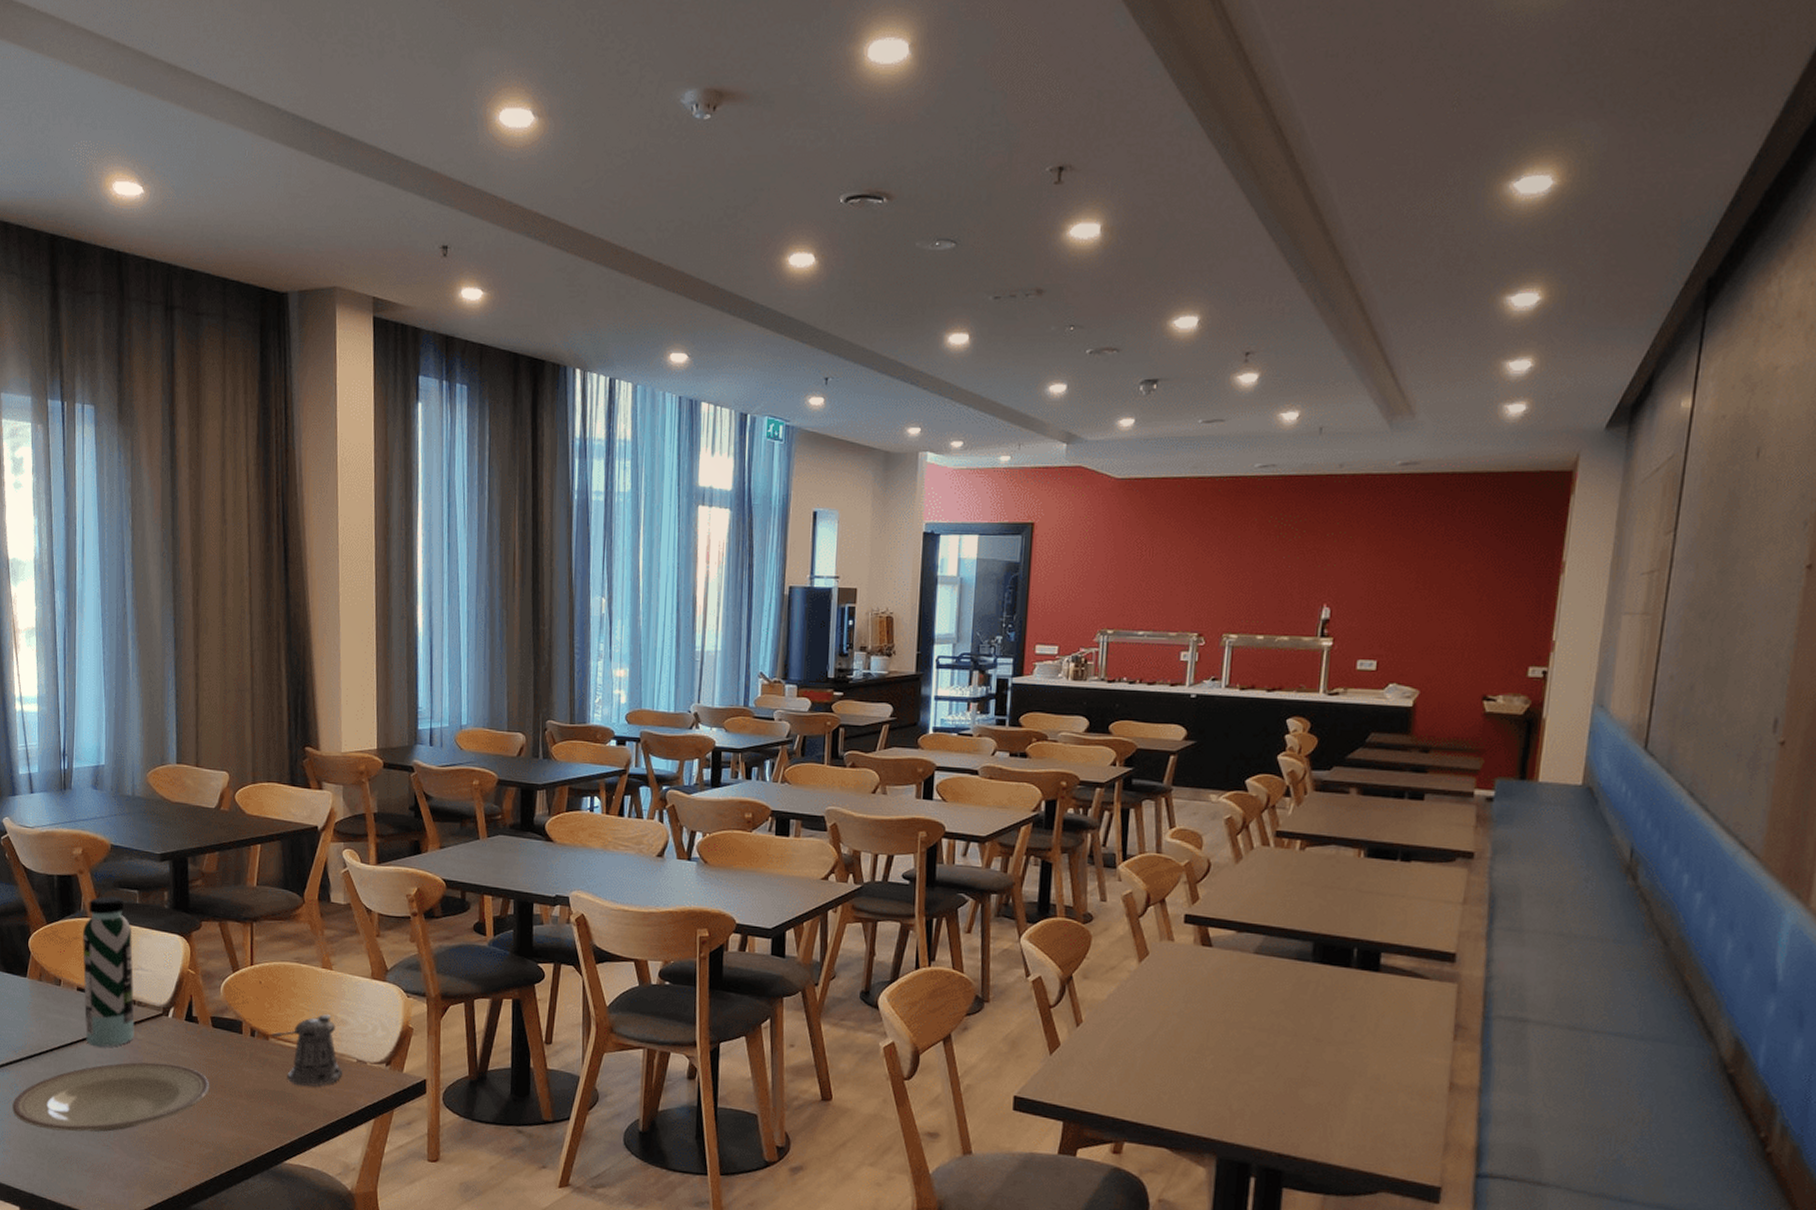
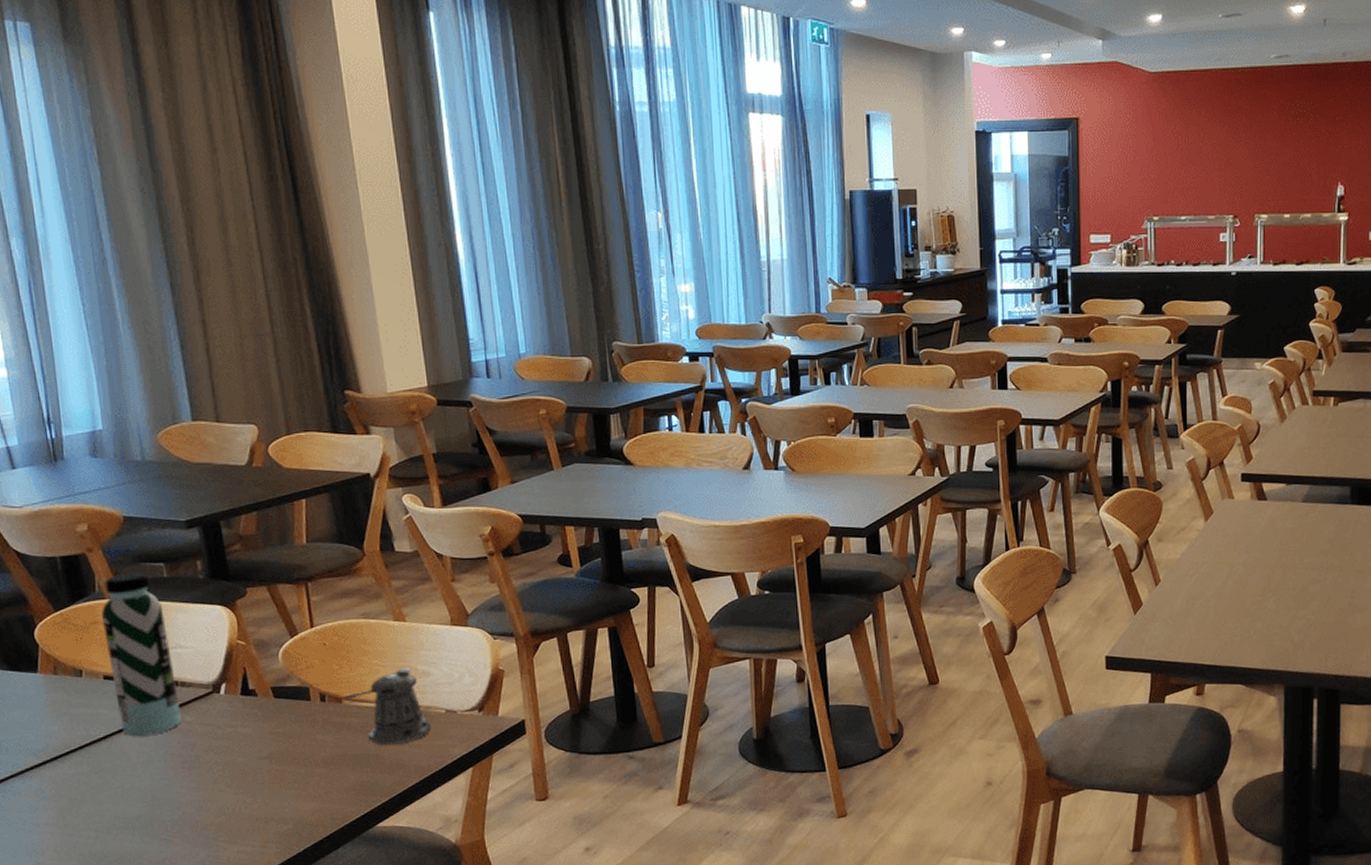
plate: present [12,1062,210,1132] -> none [40,743,280,833]

